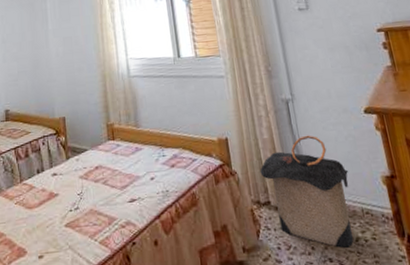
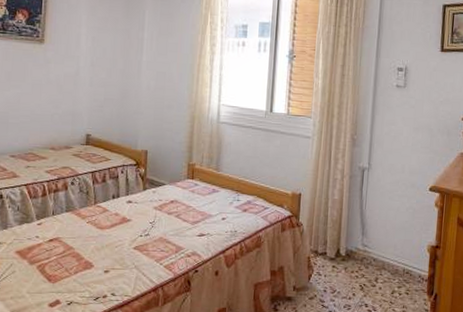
laundry hamper: present [260,135,353,248] -> none [324,201,402,297]

